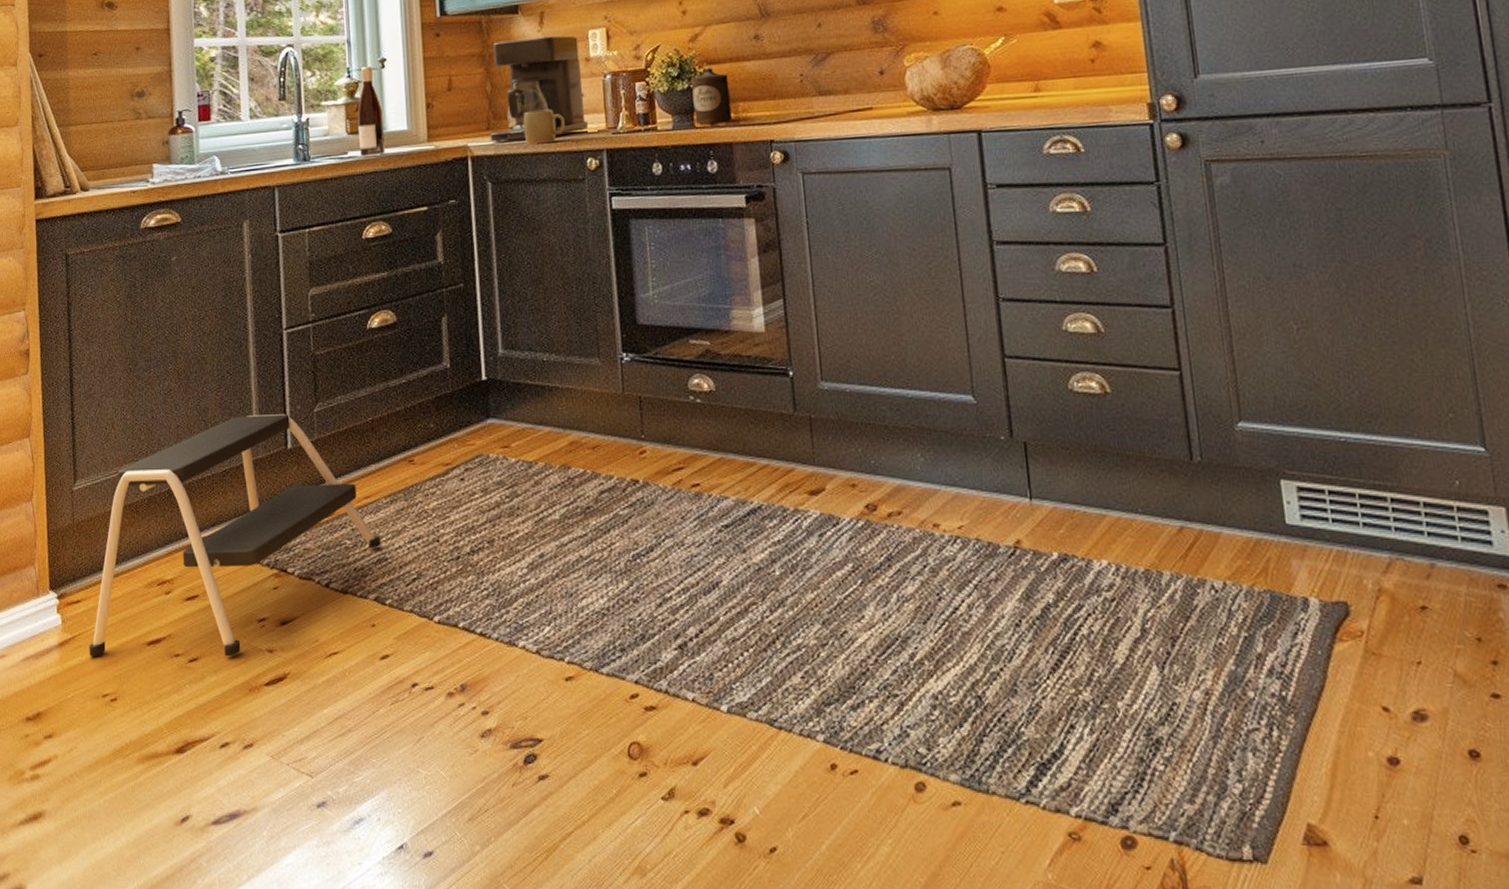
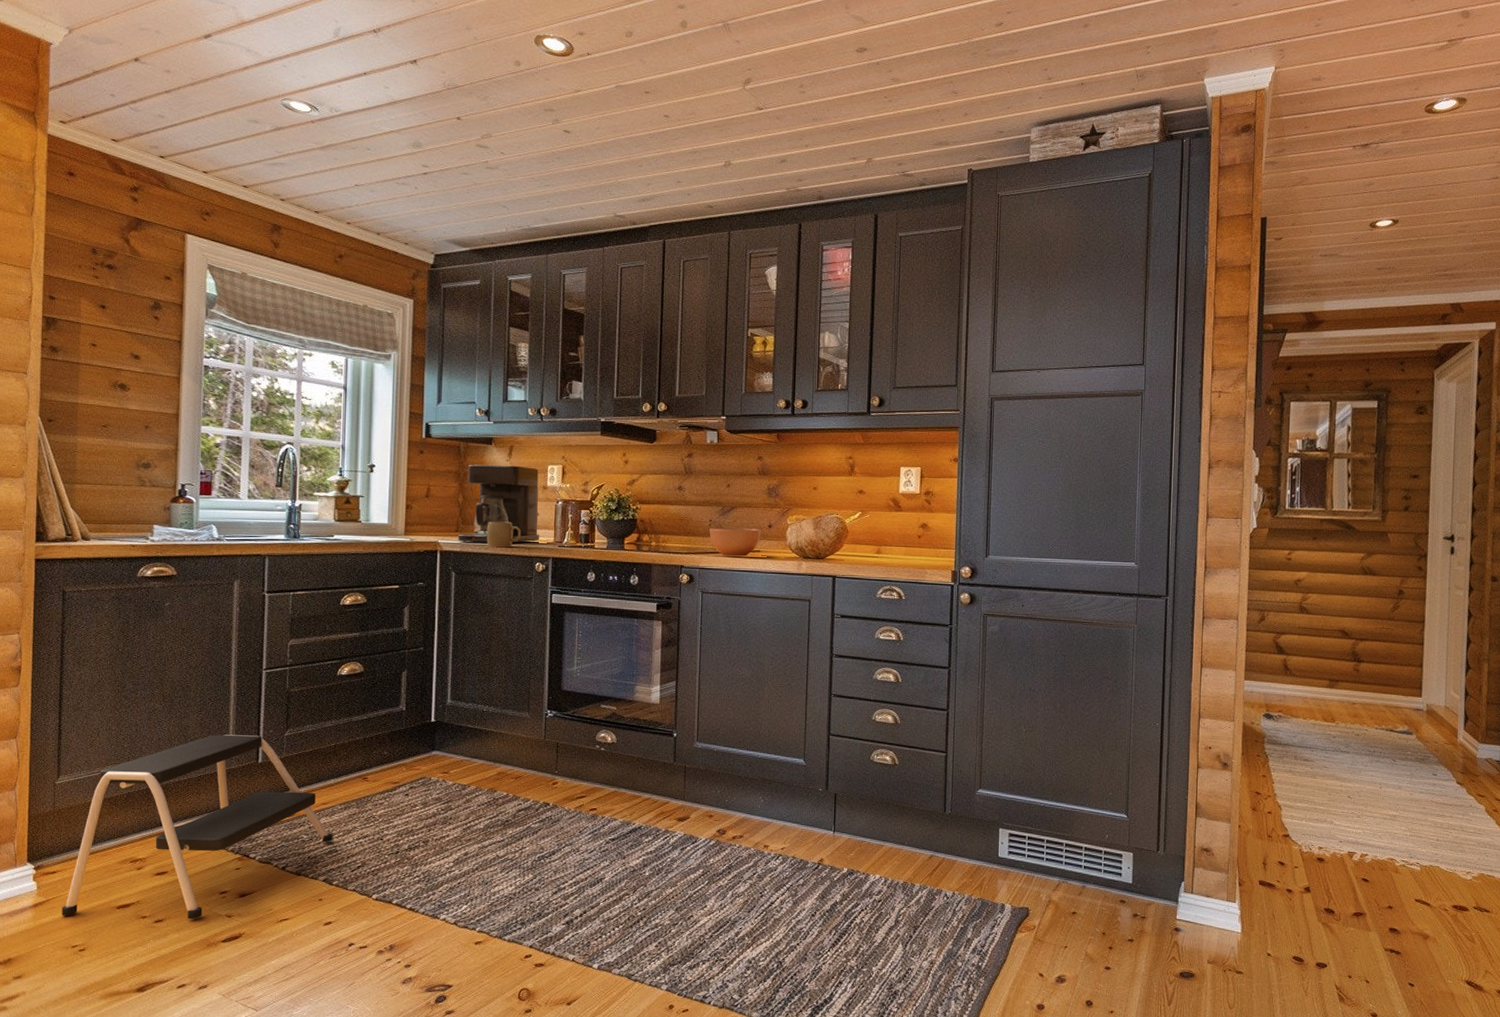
bottle: present [357,66,385,157] -> none [345,469,368,541]
canister: present [691,68,732,124] -> none [625,506,655,548]
bowl: none [801,78,871,121] -> present [709,527,761,557]

